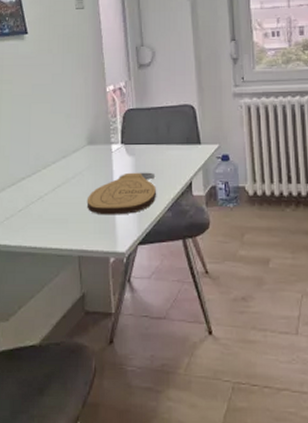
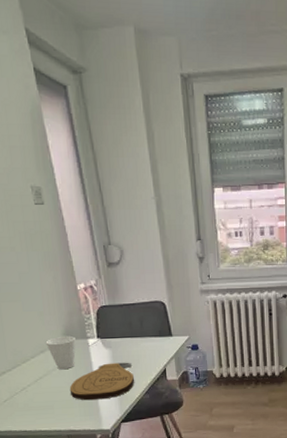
cup: none [68,140,99,178] -> present [45,335,76,370]

